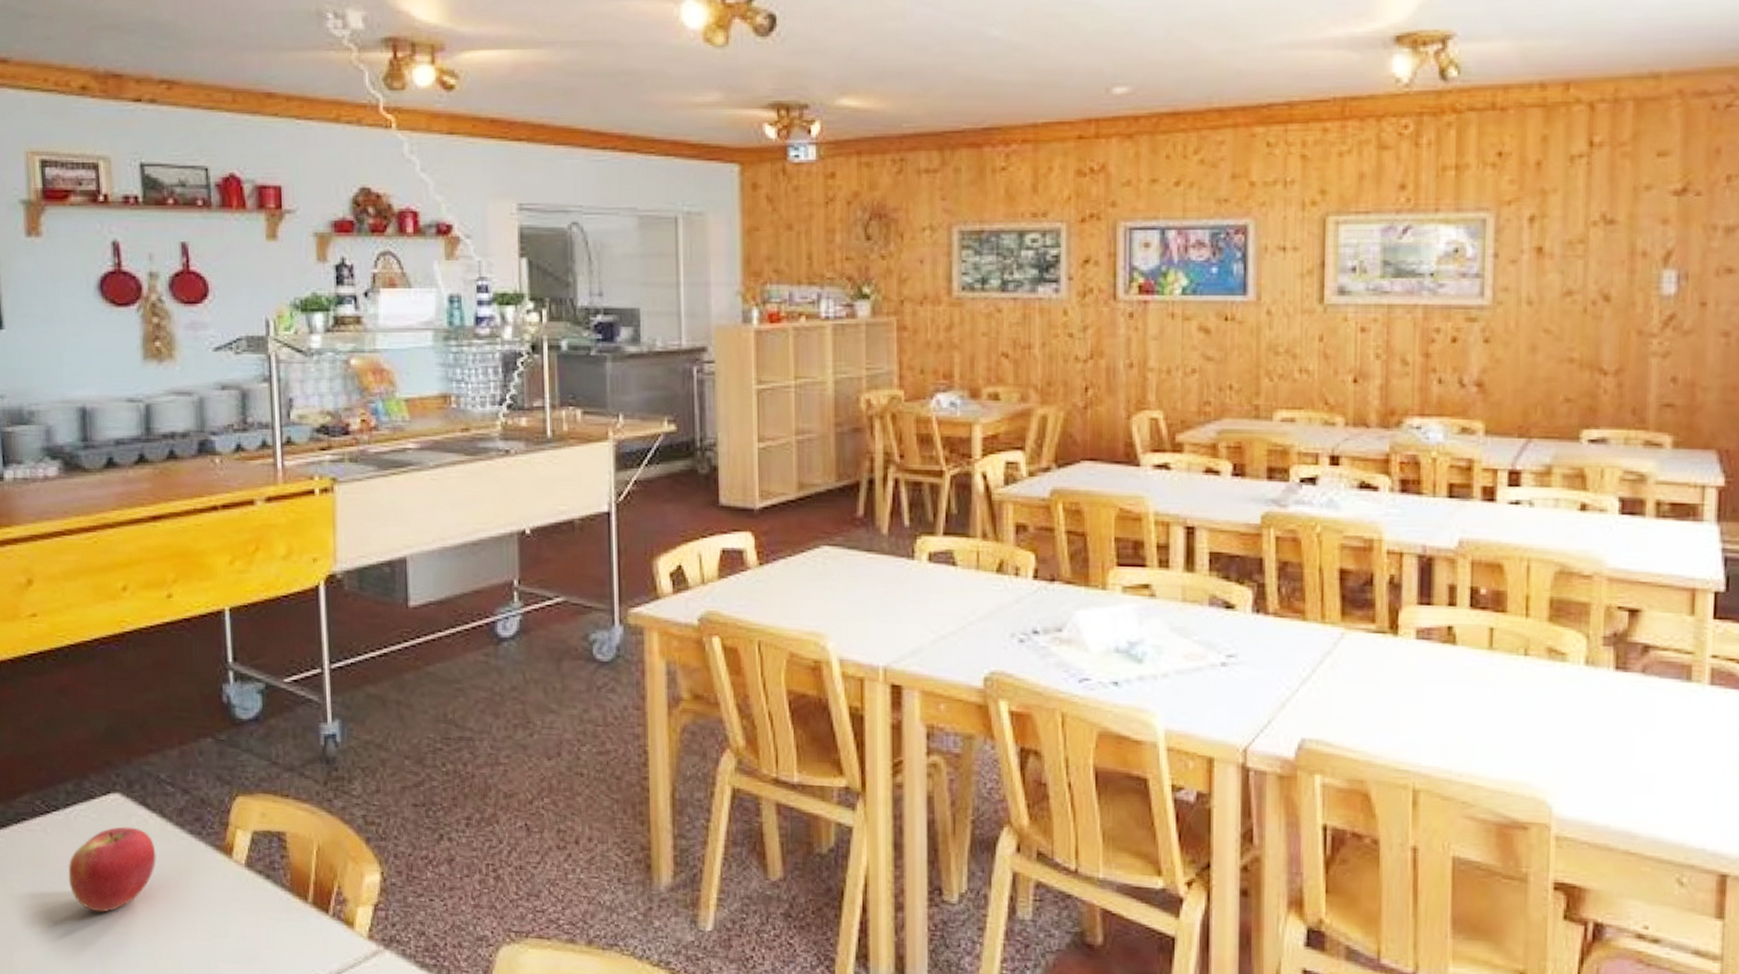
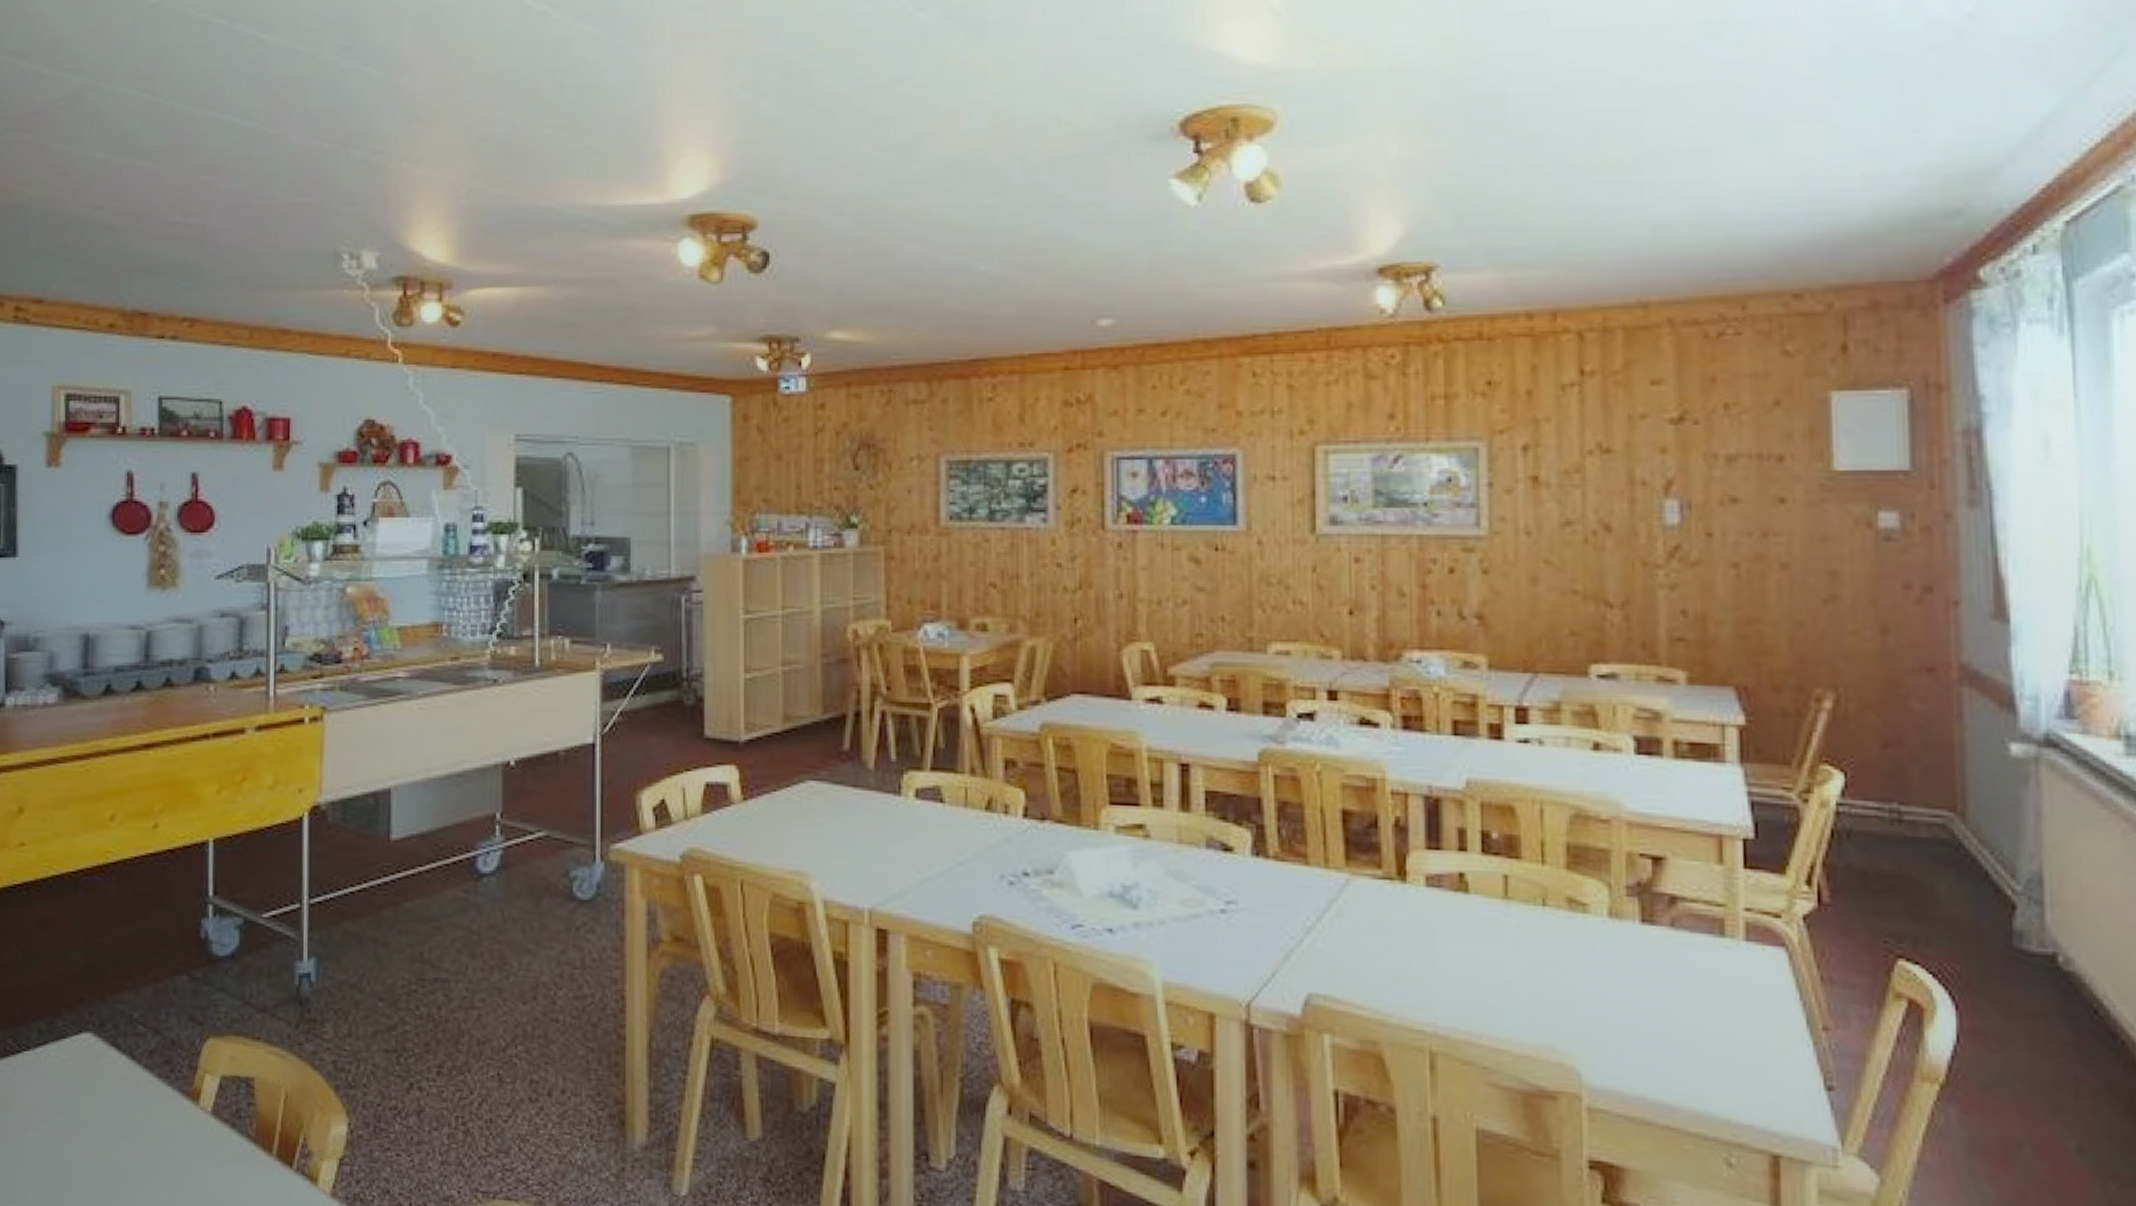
apple: present [68,826,156,913] -> none [33,1068,123,1162]

